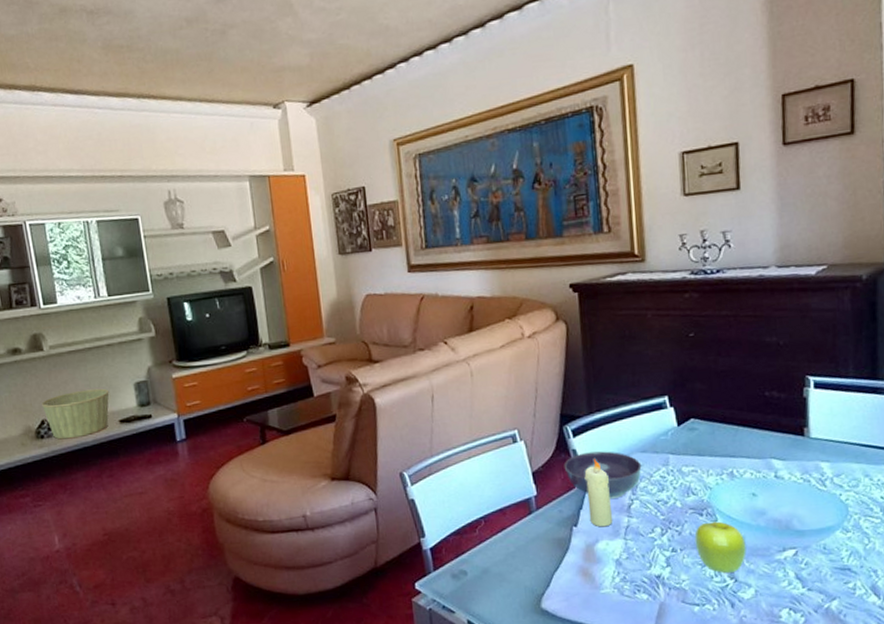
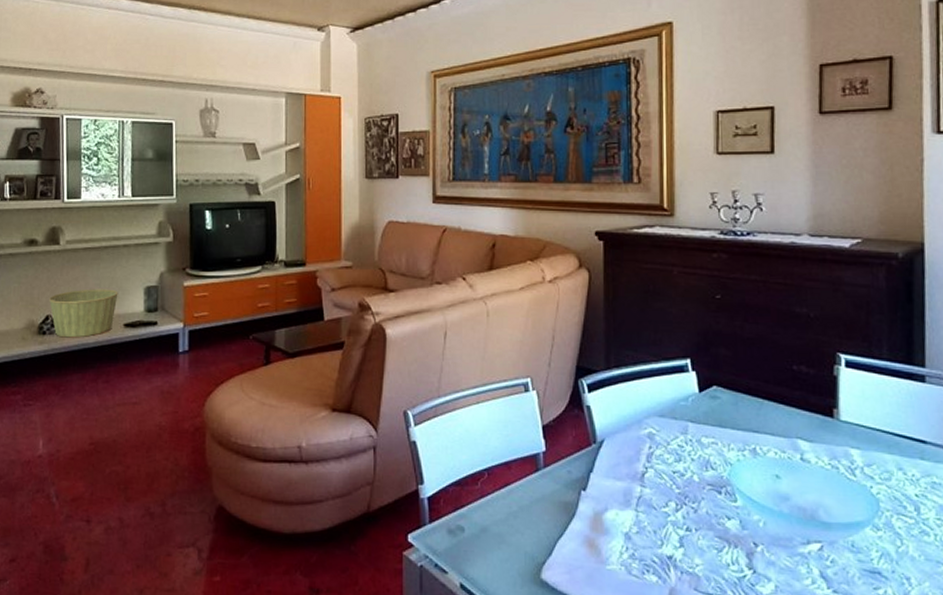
bowl: present [564,451,642,500] -> none [576,410,659,465]
candle: present [584,459,613,527] -> none [597,418,625,495]
fruit: present [694,521,747,574] -> none [711,501,767,563]

